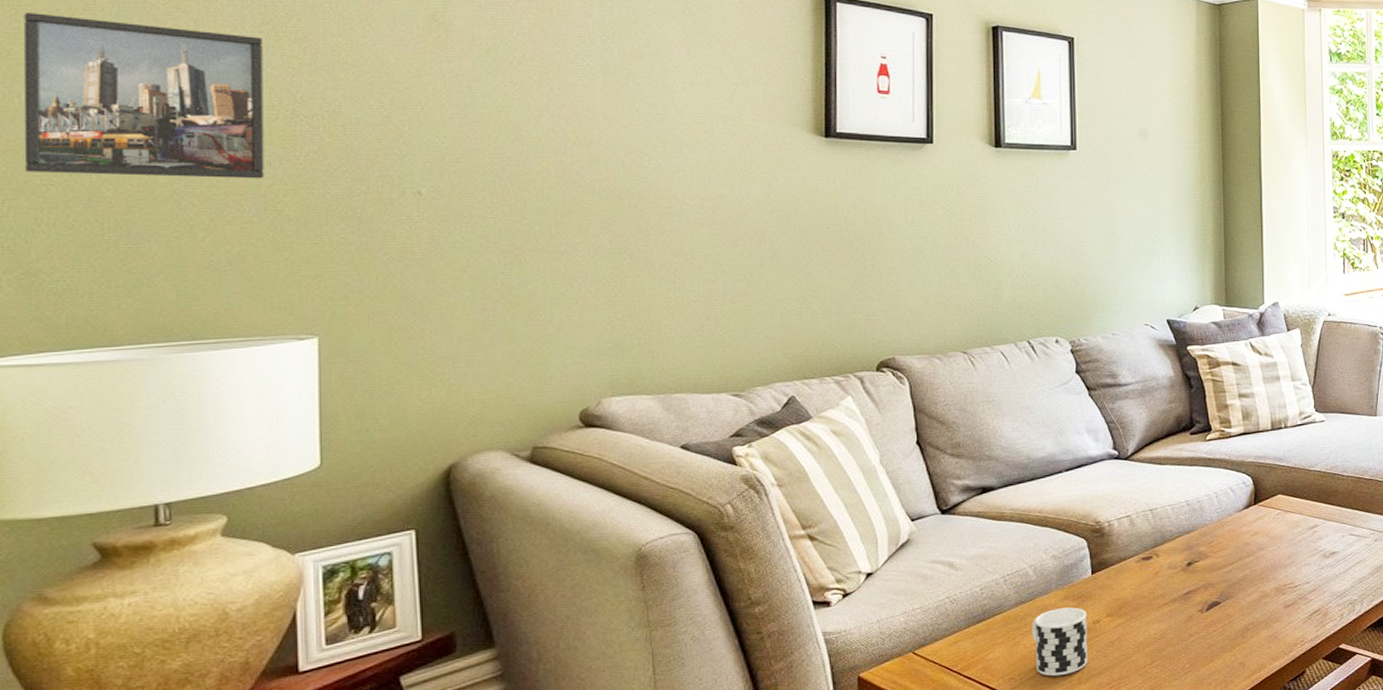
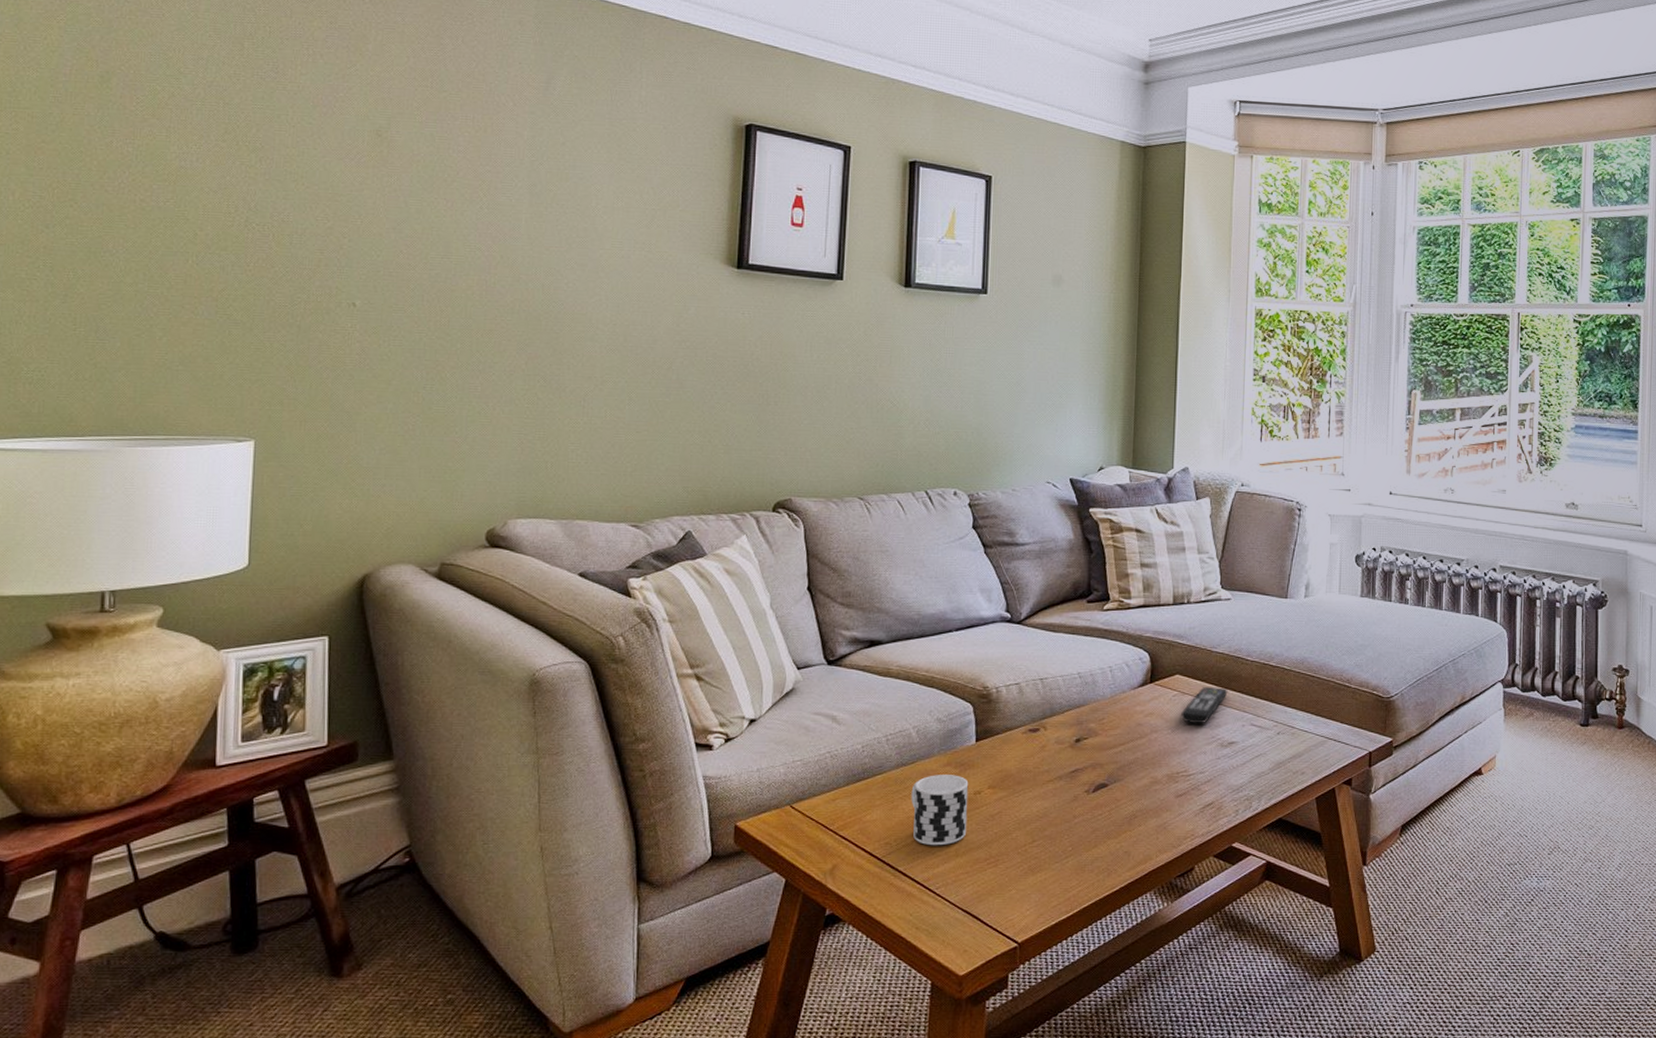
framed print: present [23,13,264,179] -> none [13,115,225,283]
remote control: none [1285,503,1327,539] -> present [1181,687,1228,724]

